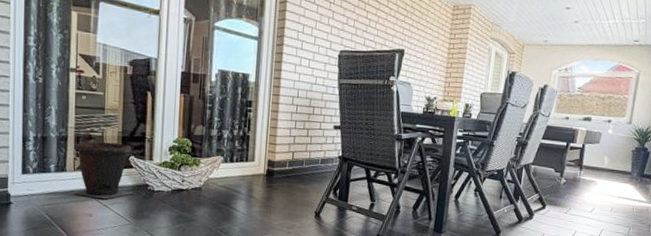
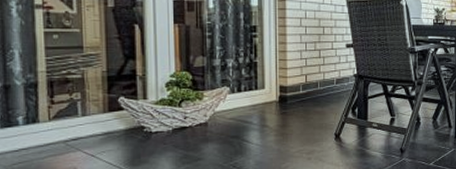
planter pot: present [74,142,135,200] -> none [48,84,129,149]

